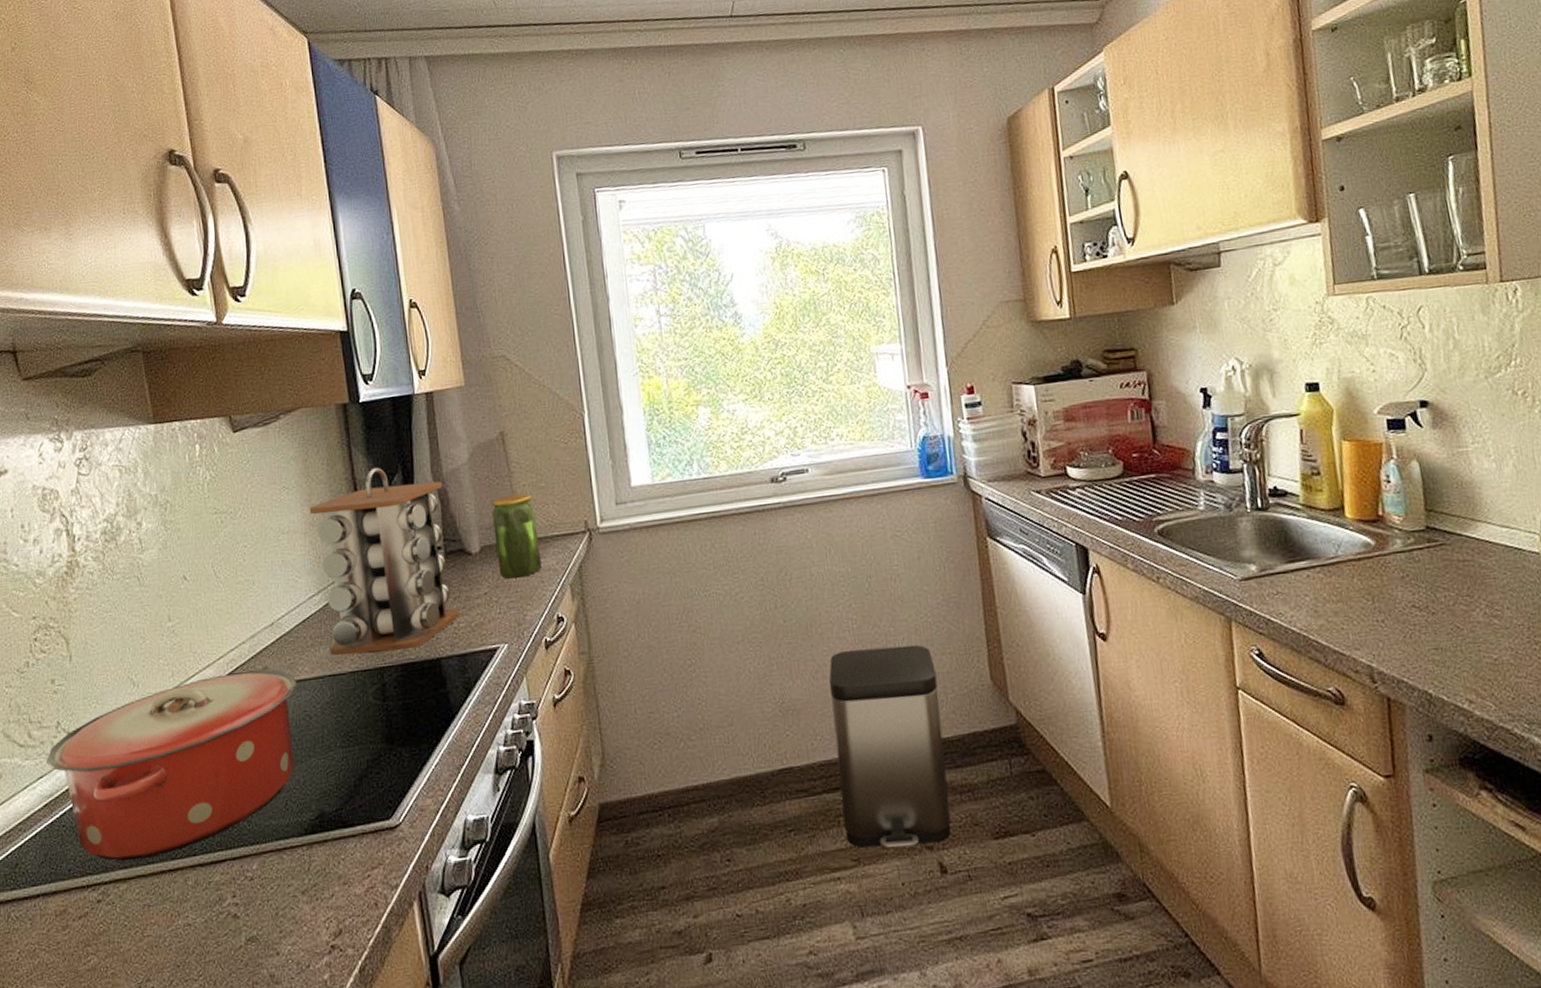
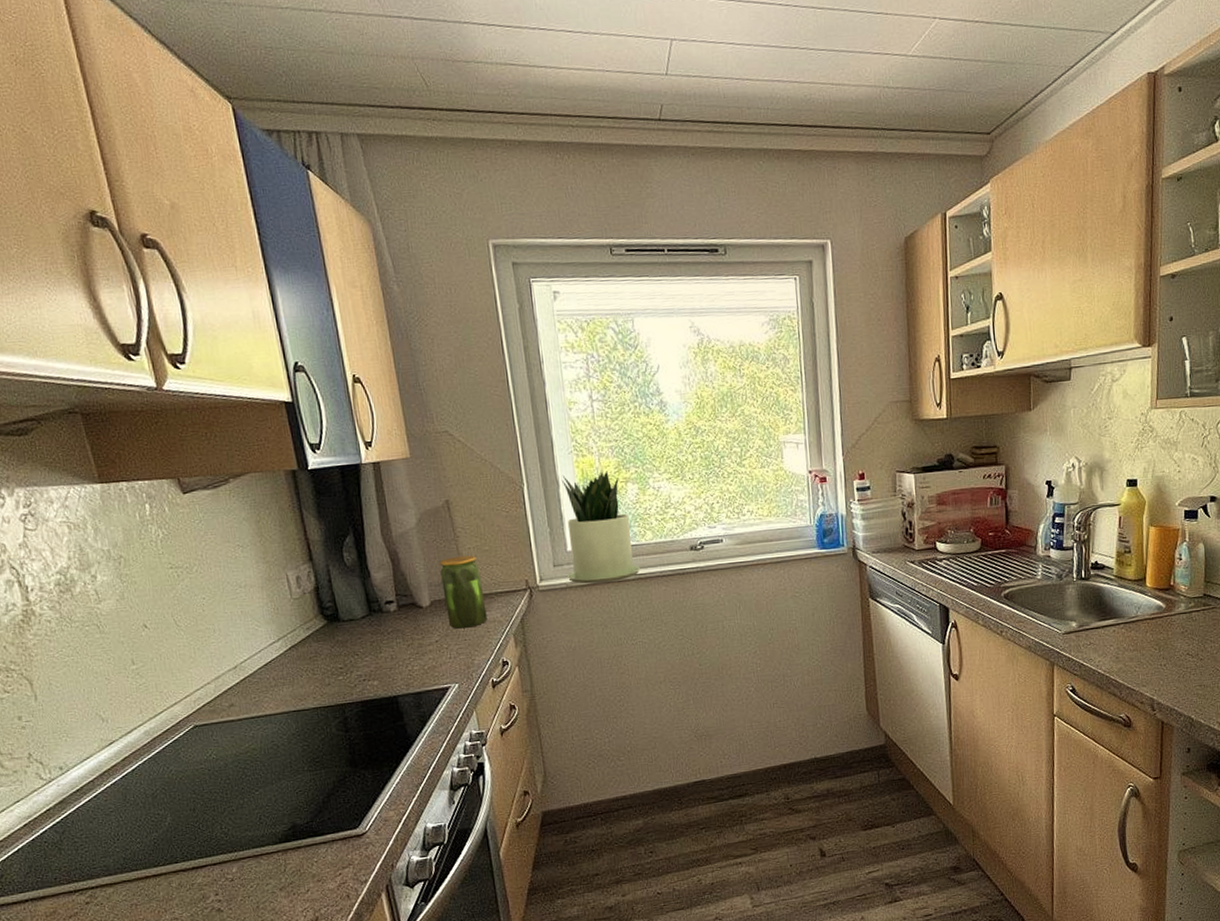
casserole: present [46,669,298,862] -> none [21,706,266,870]
spice rack: present [309,467,459,656] -> none [264,529,413,694]
planter: none [625,393,715,525] -> present [561,471,641,584]
pedal bin: present [828,644,952,849] -> none [736,683,831,840]

